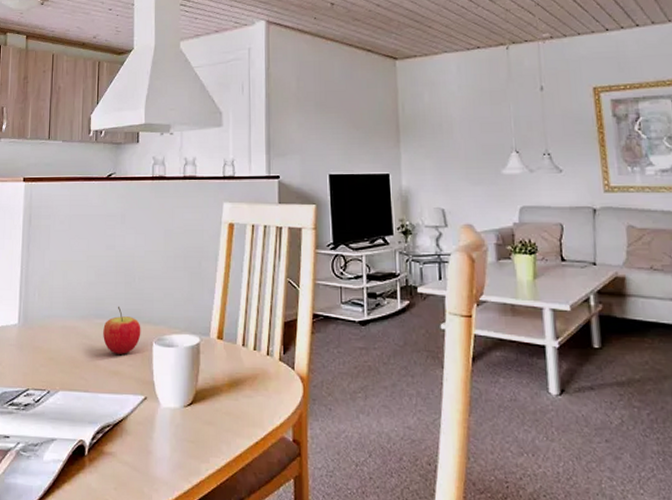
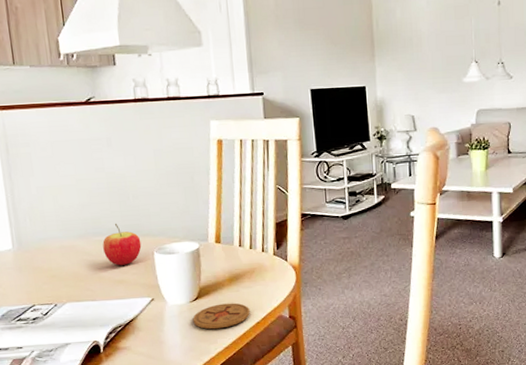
coaster: none [185,413,248,445] -> present [192,303,250,330]

